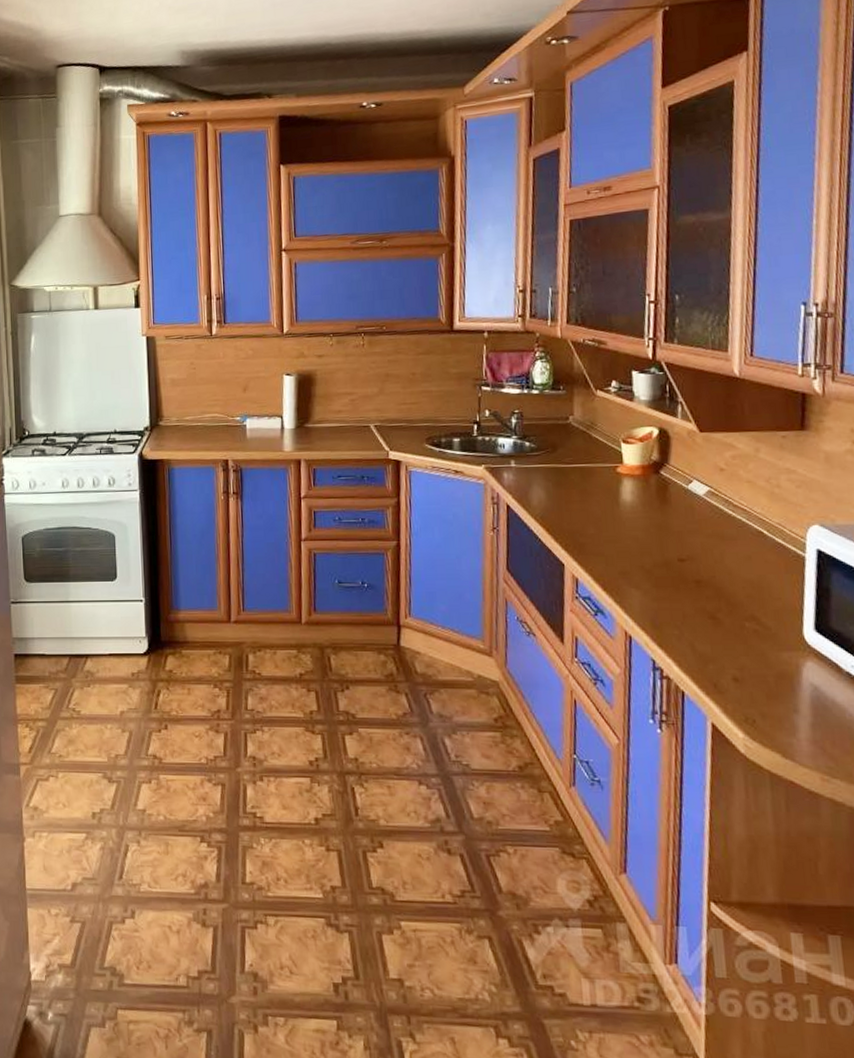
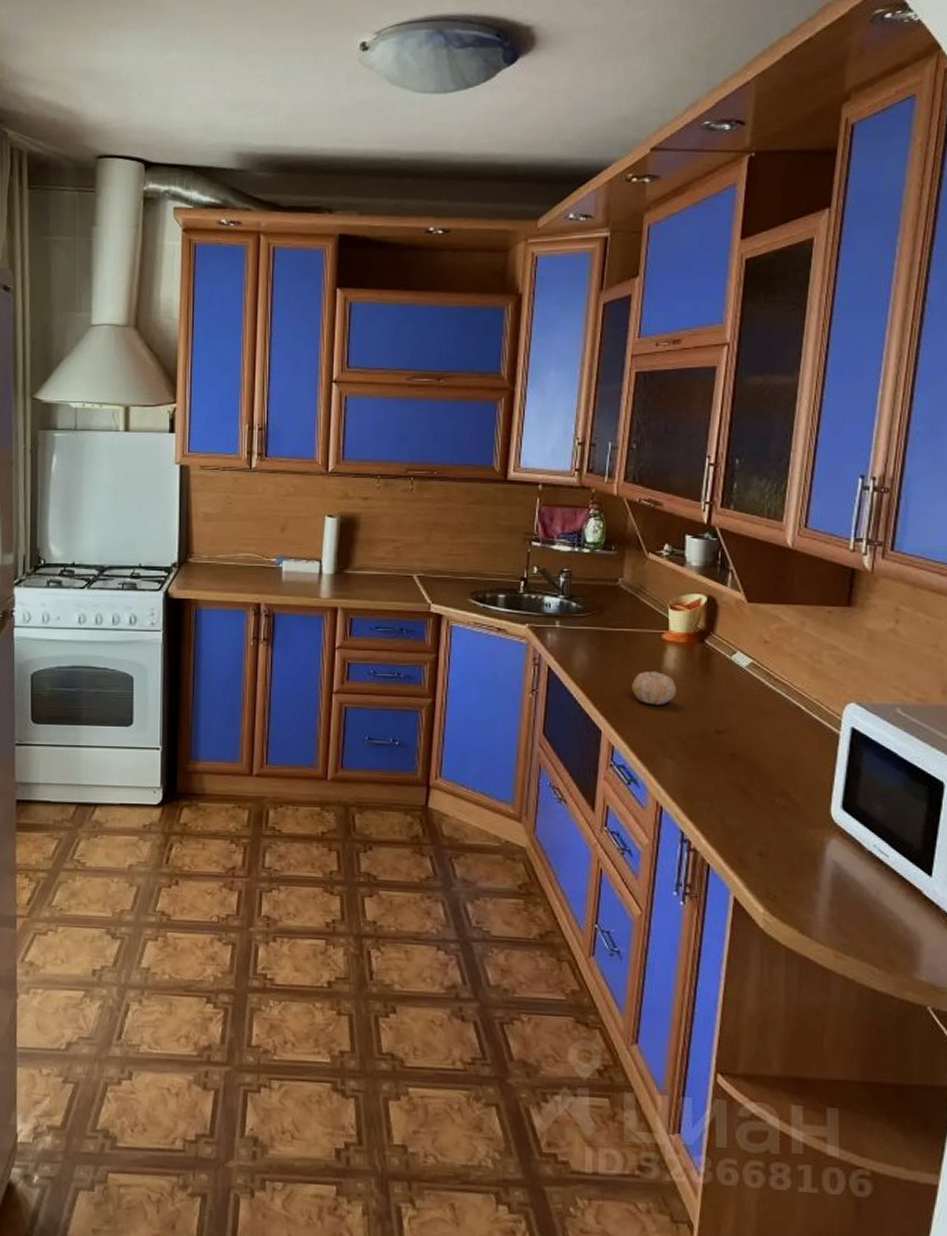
fruit: none [591,503,636,537] -> present [632,670,677,705]

